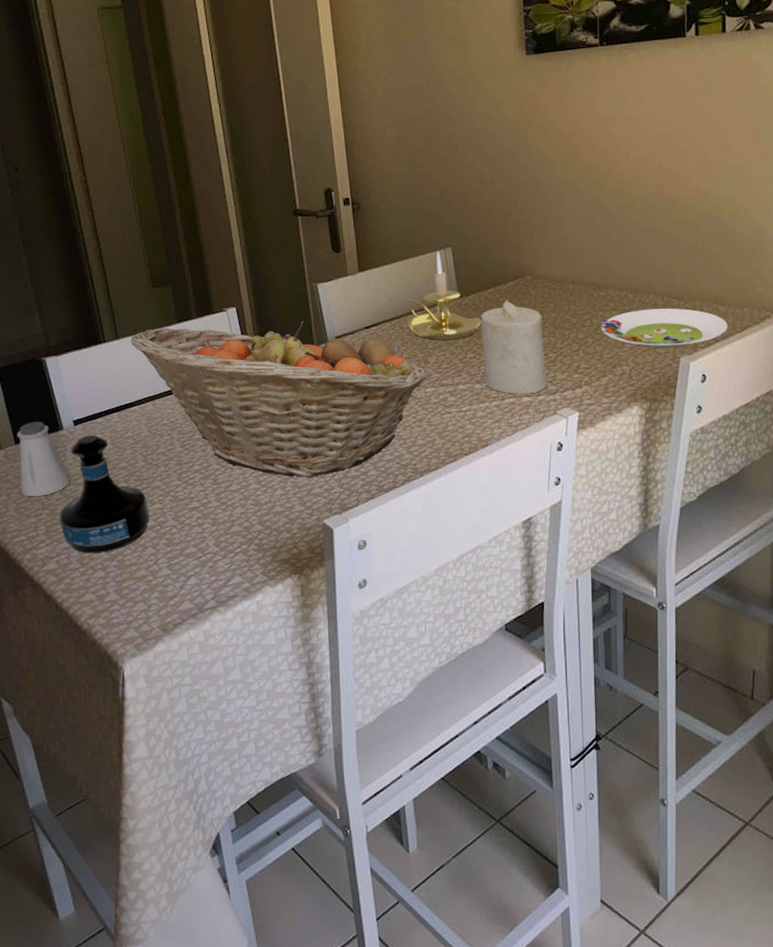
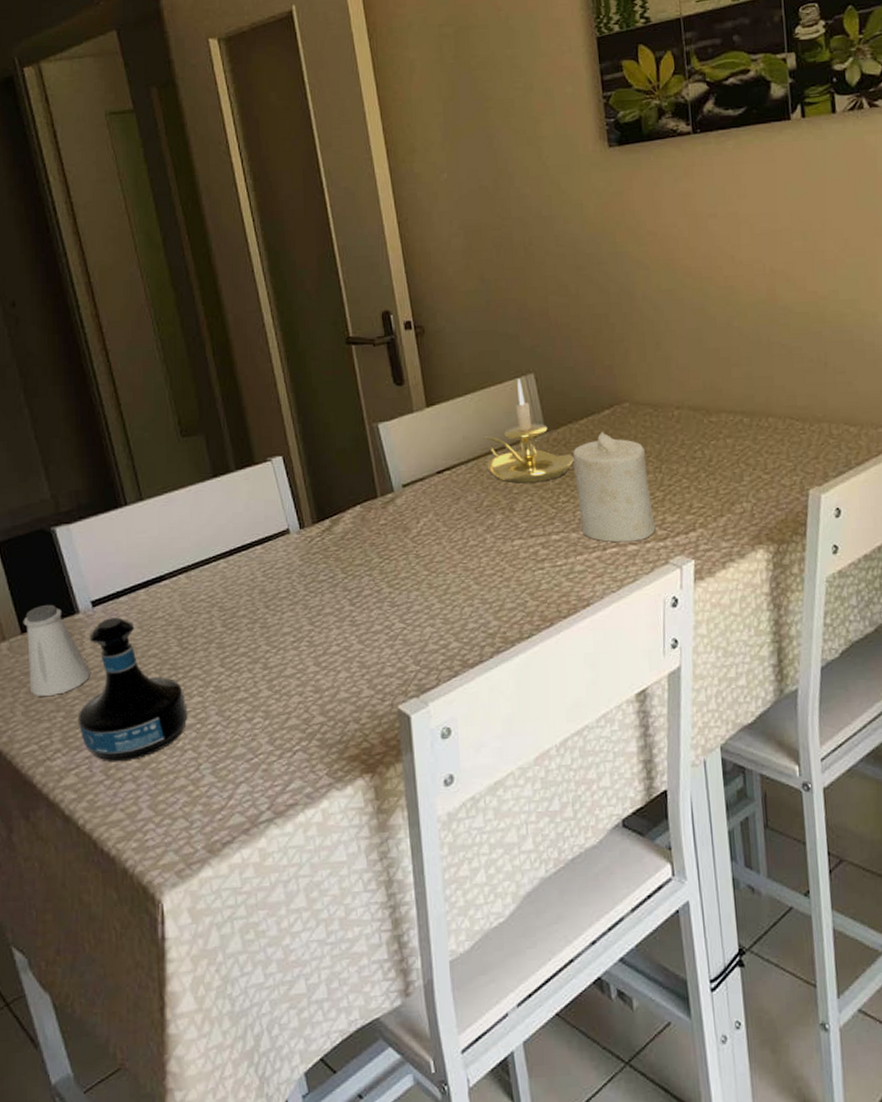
fruit basket: present [130,320,428,477] -> none [157,467,515,655]
salad plate: present [600,308,728,349] -> none [713,432,862,481]

